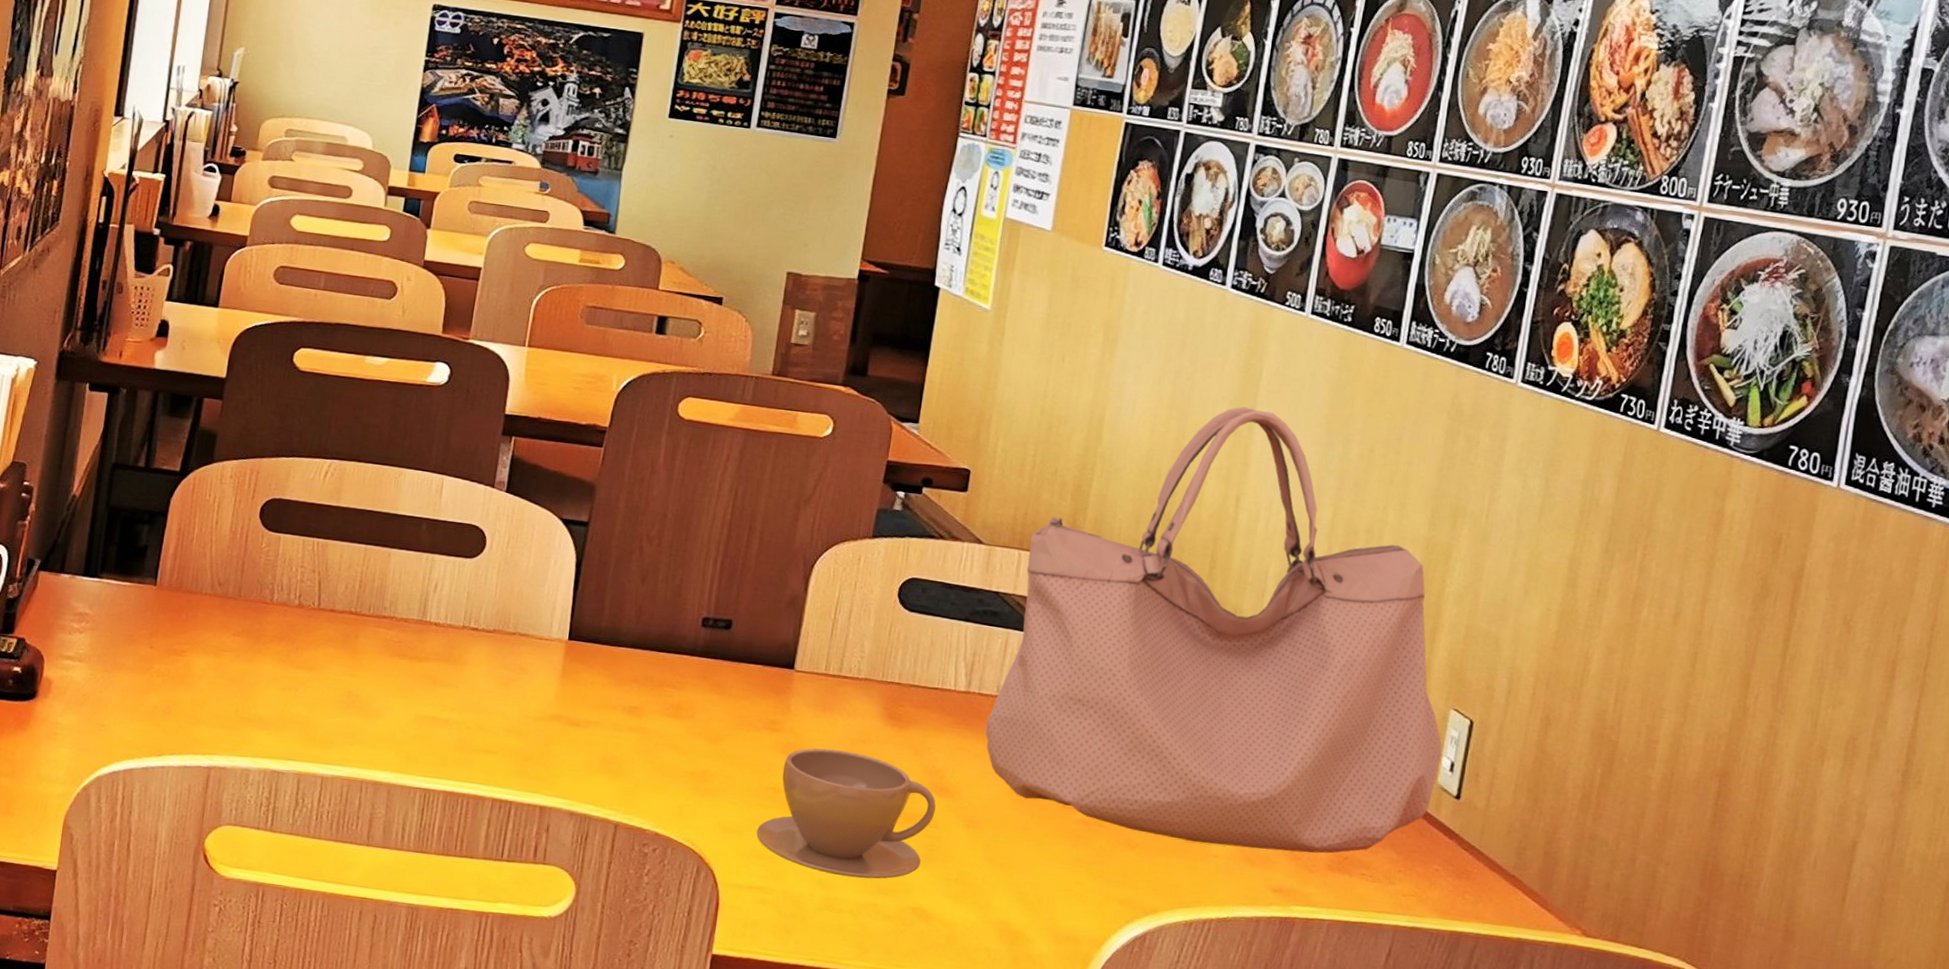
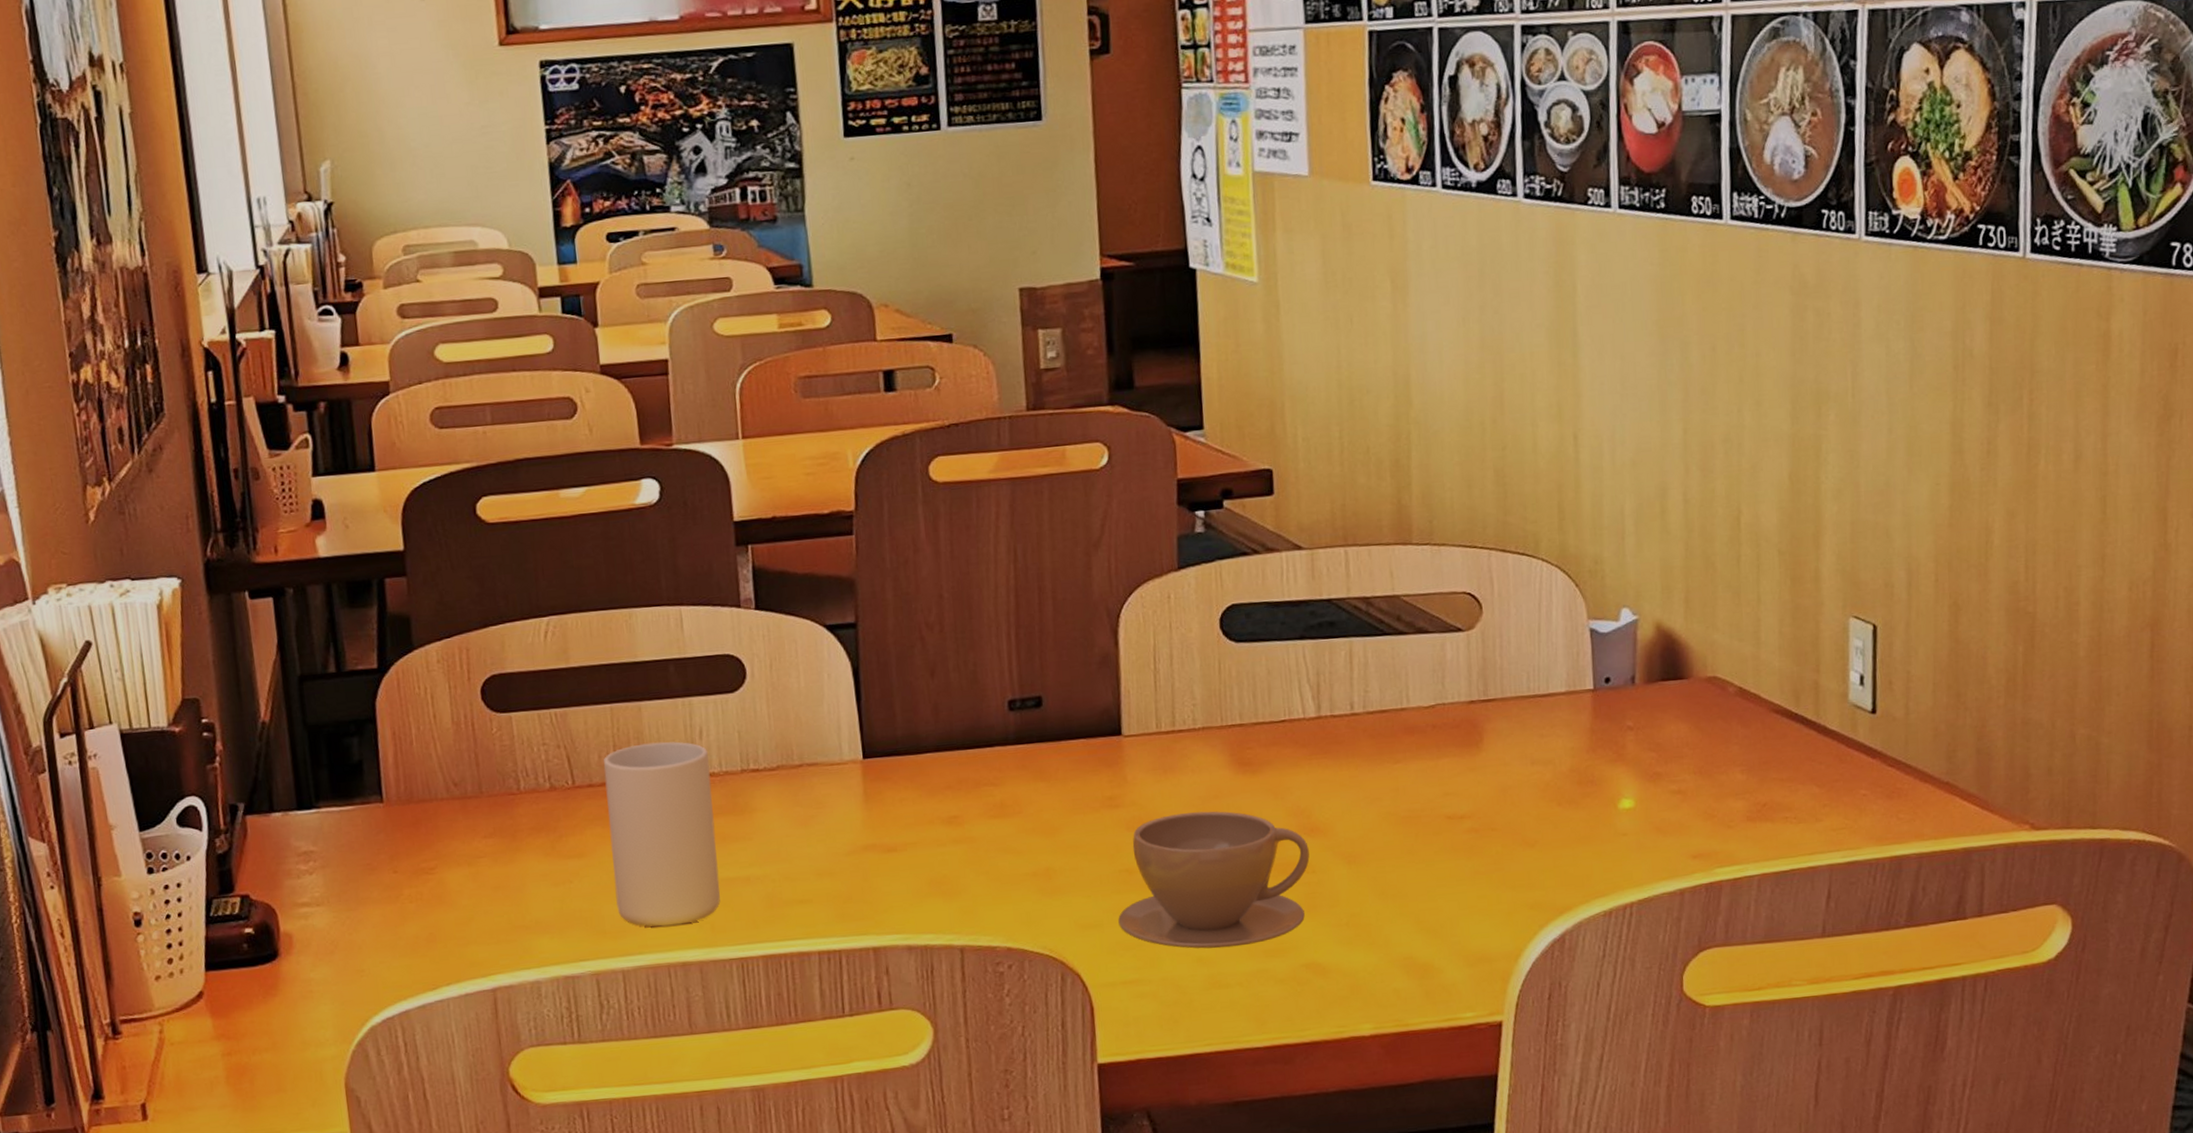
cup: none [330,584,438,748] -> present [603,741,721,927]
handbag: present [985,406,1442,854] -> none [1346,330,1849,827]

